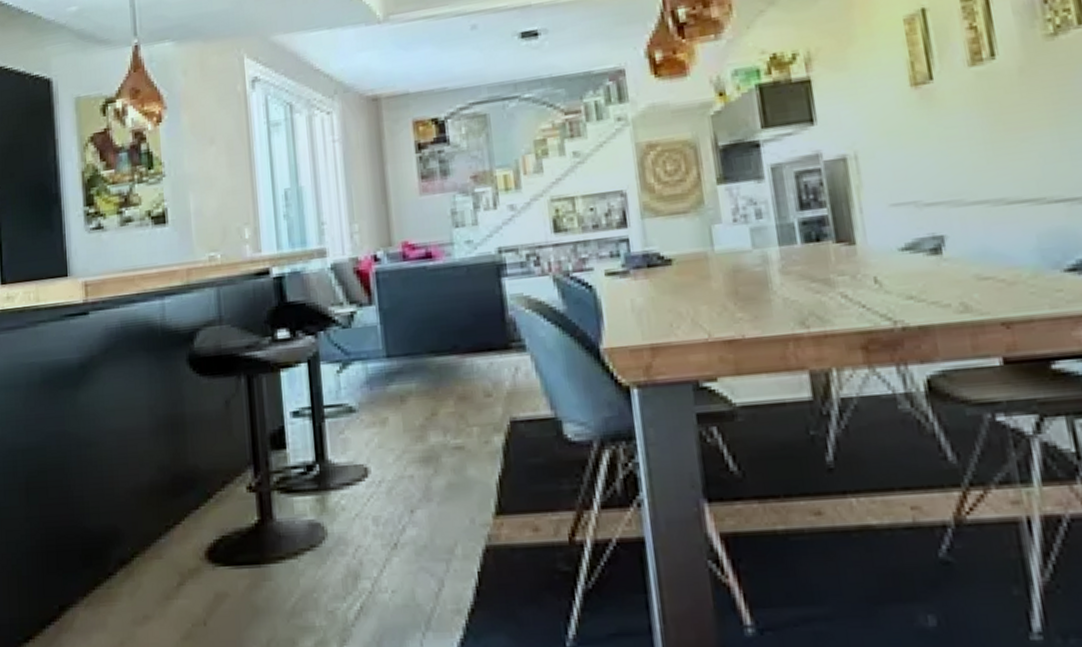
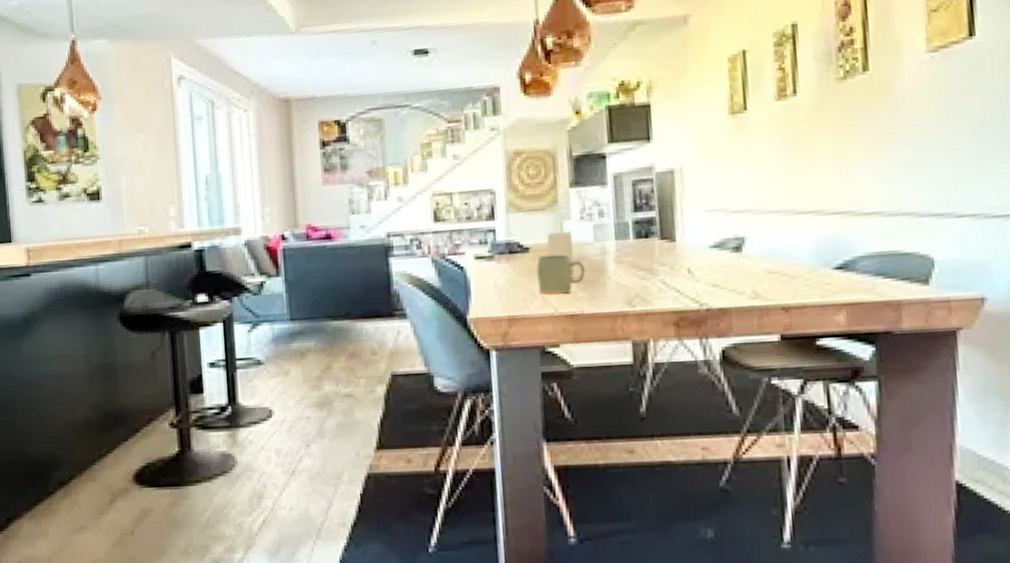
mug: none [682,266,744,316] -> present [536,254,585,295]
candle: none [693,237,730,293] -> present [547,230,575,277]

